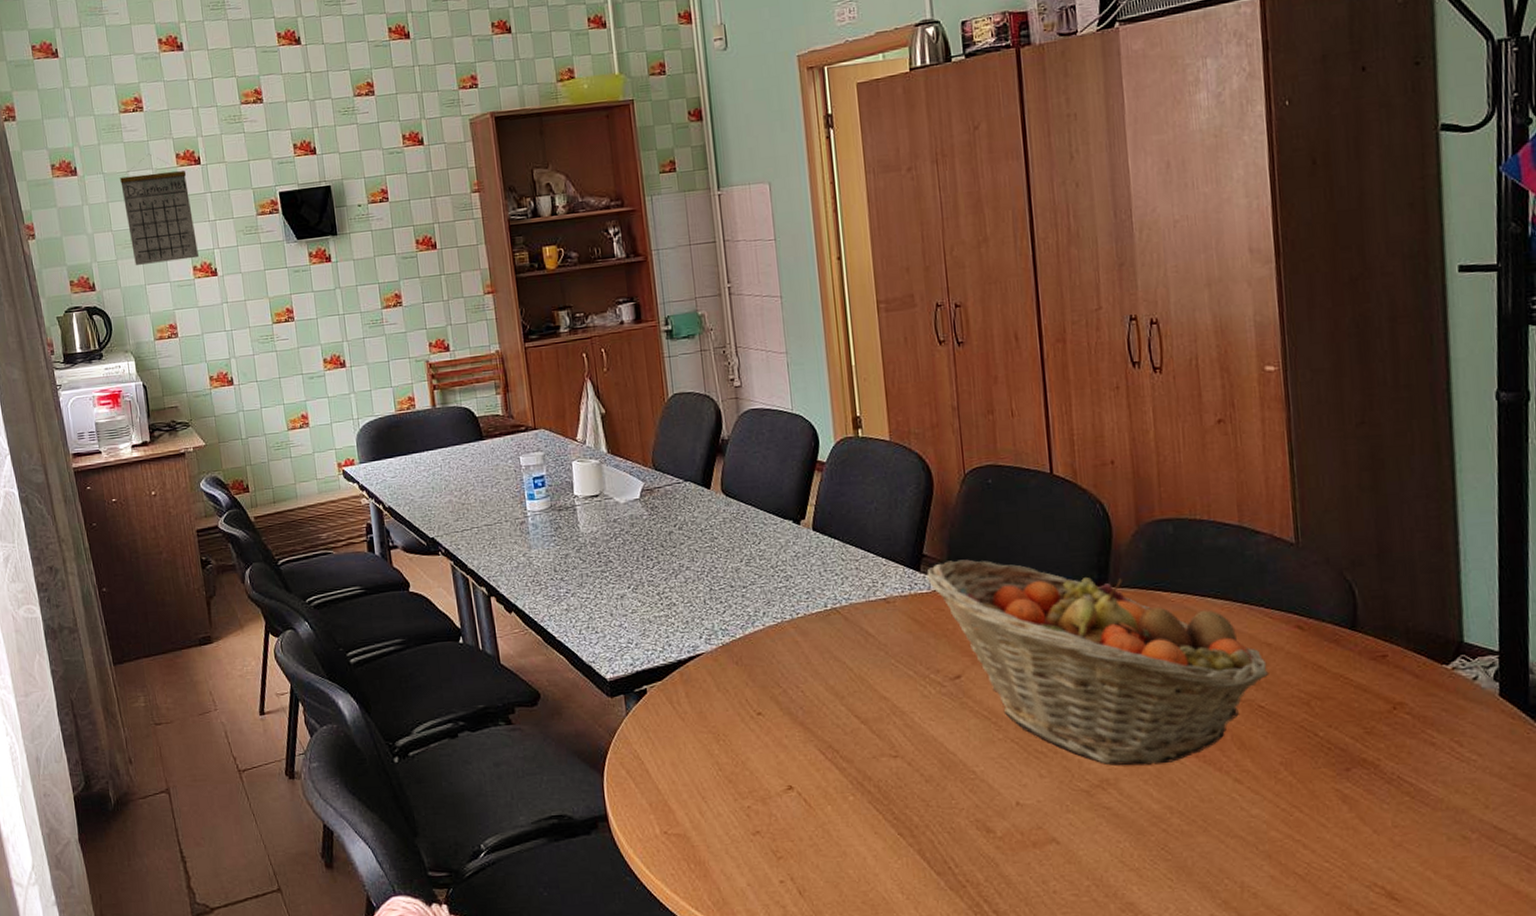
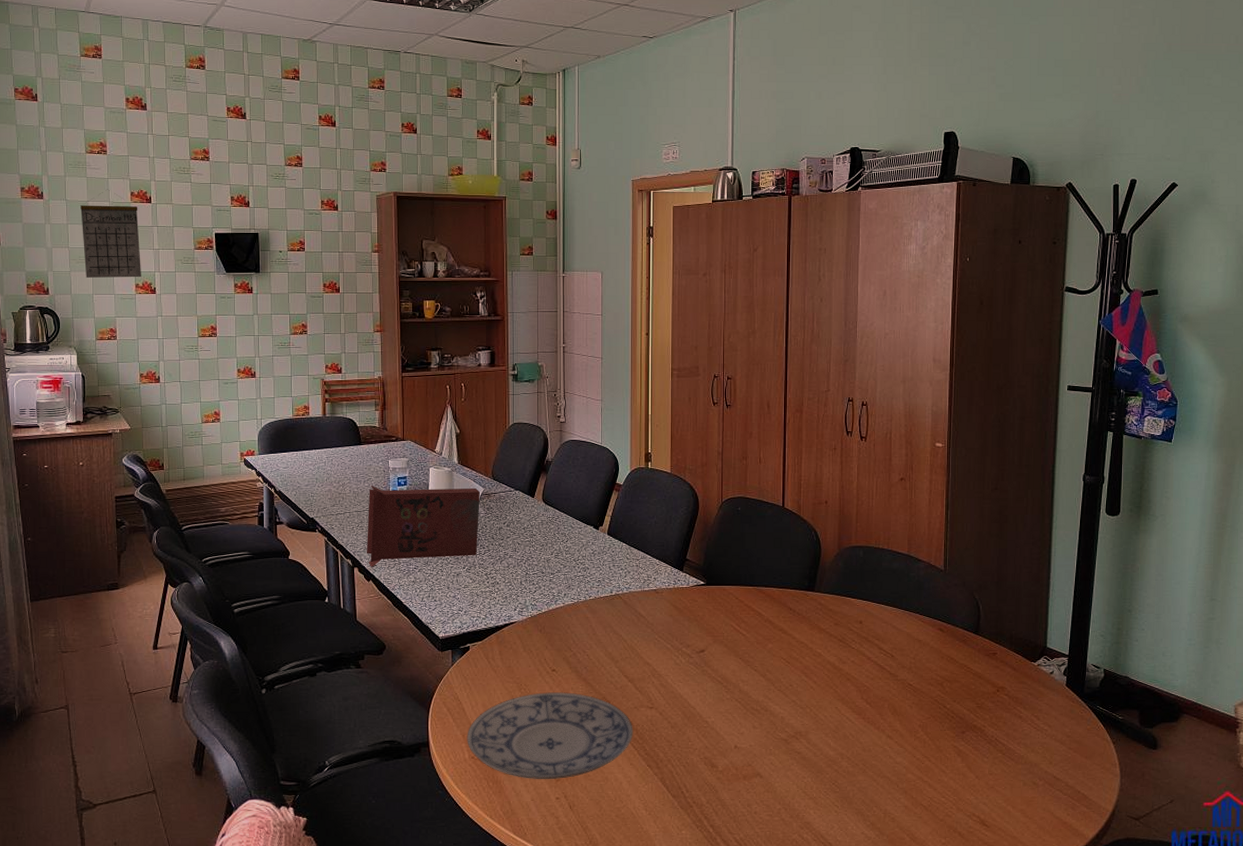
cereal box: none [499,482,644,595] -> present [366,485,480,567]
plate: none [654,741,875,858] -> present [467,692,633,779]
fruit basket: present [927,559,1269,766] -> none [687,565,918,723]

